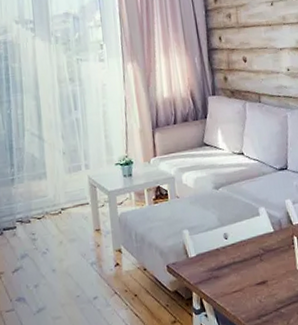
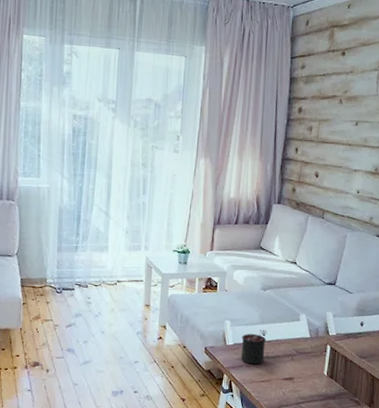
candle: none [203,233,232,275] -> present [240,330,267,365]

